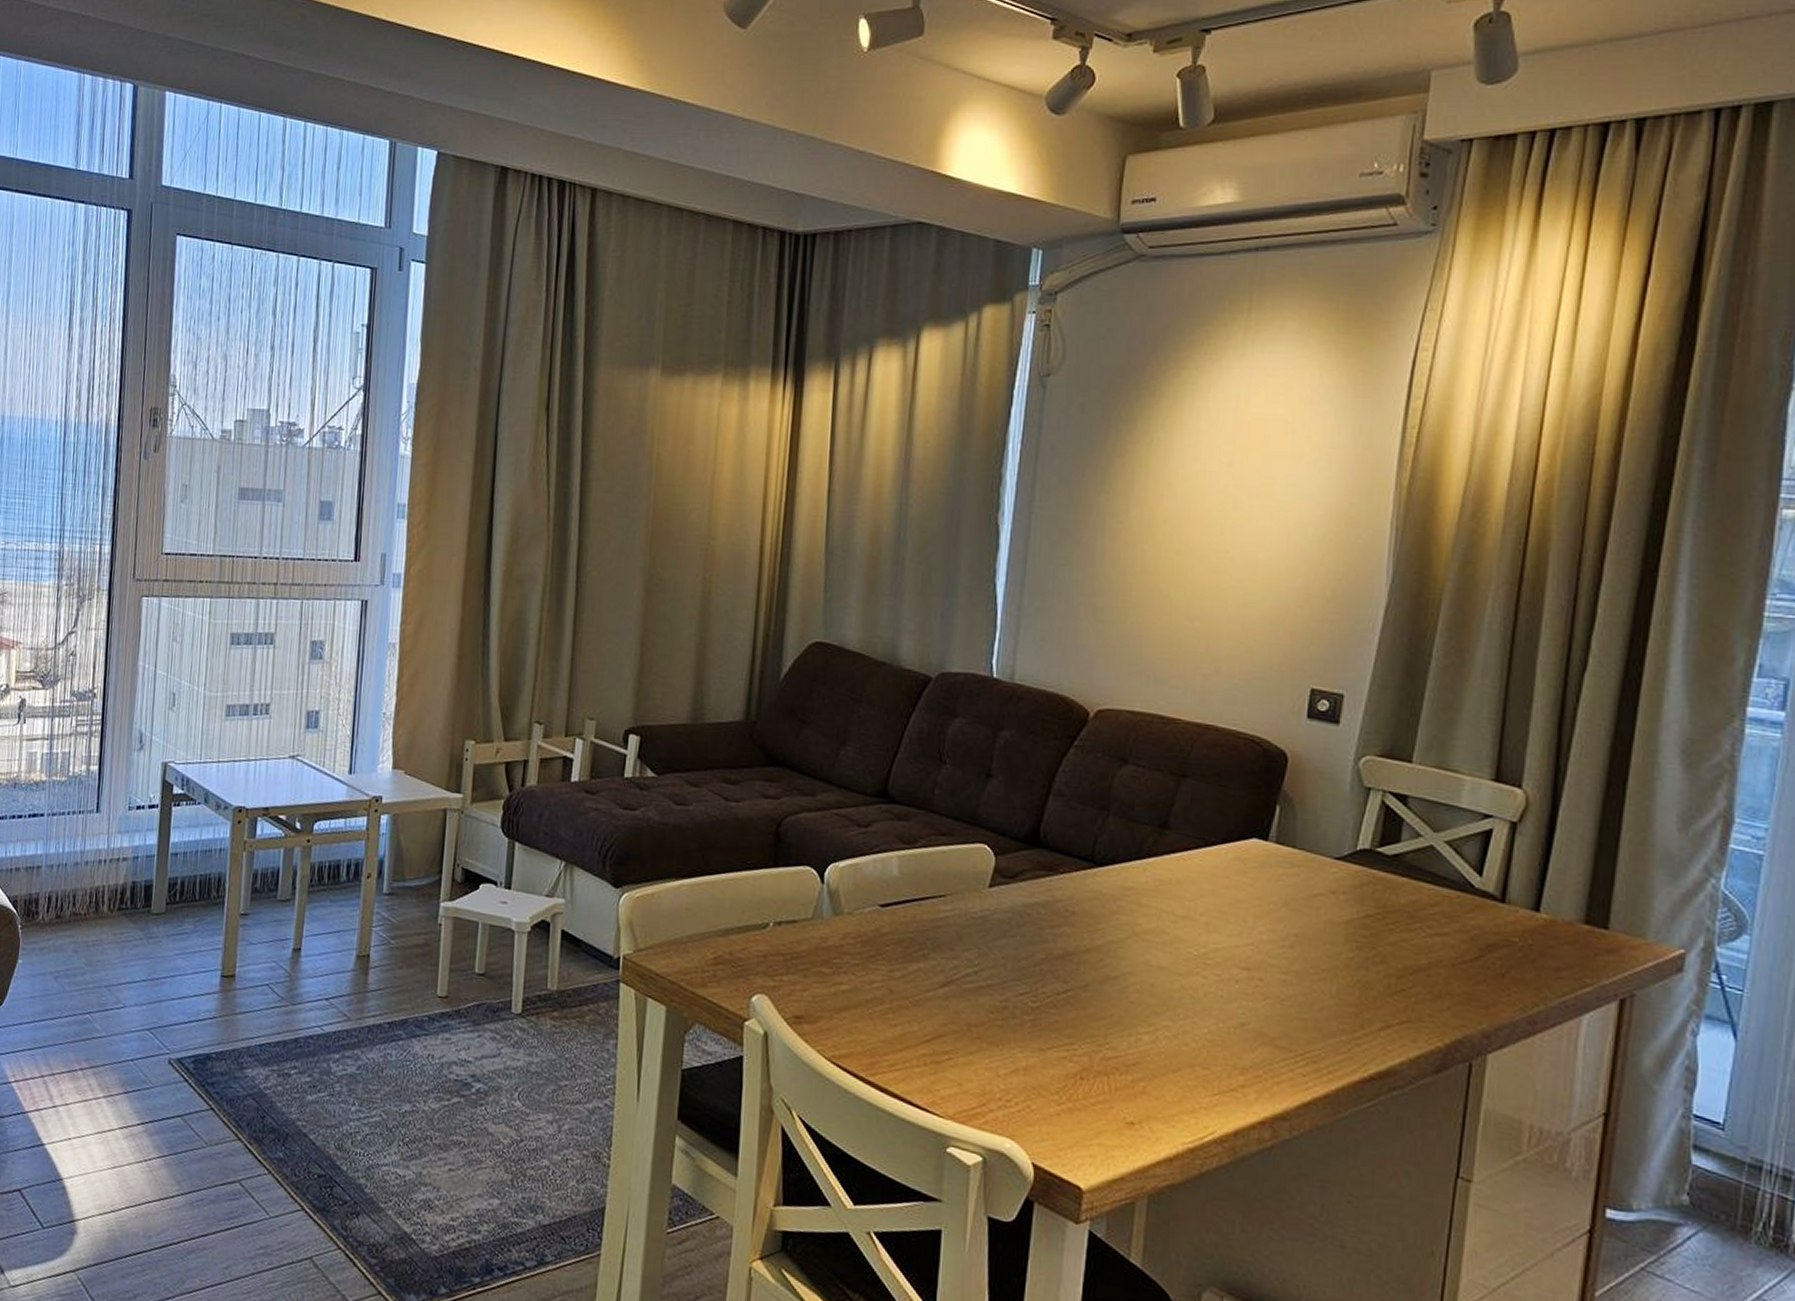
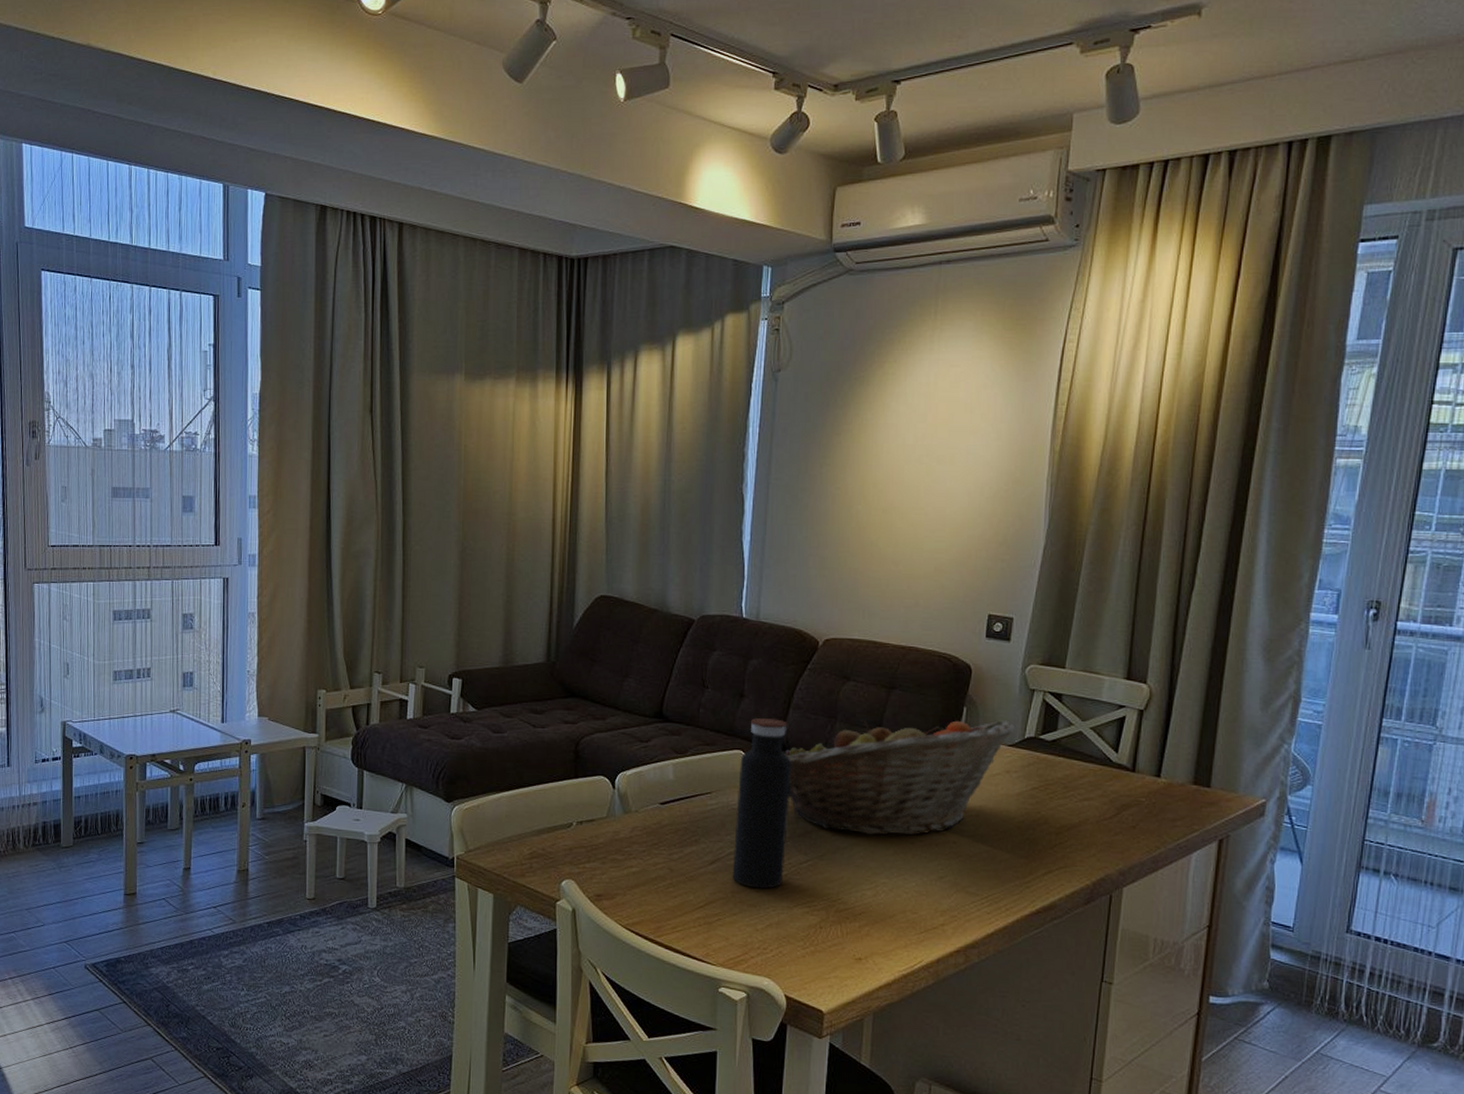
water bottle: none [968,805,1050,1024] -> present [732,718,792,889]
fruit basket: none [1041,813,1343,968] -> present [784,719,1015,836]

